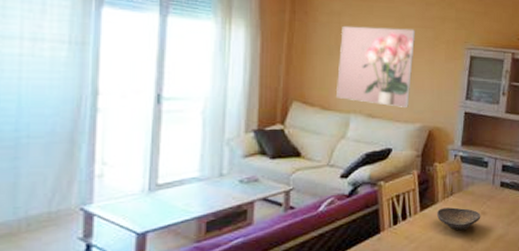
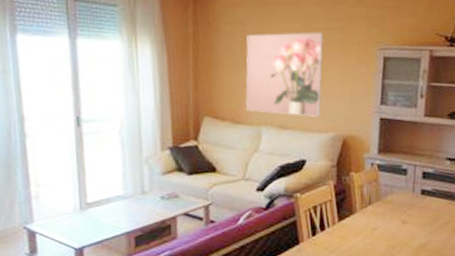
decorative bowl: present [436,207,481,231] -> none [355,217,402,241]

